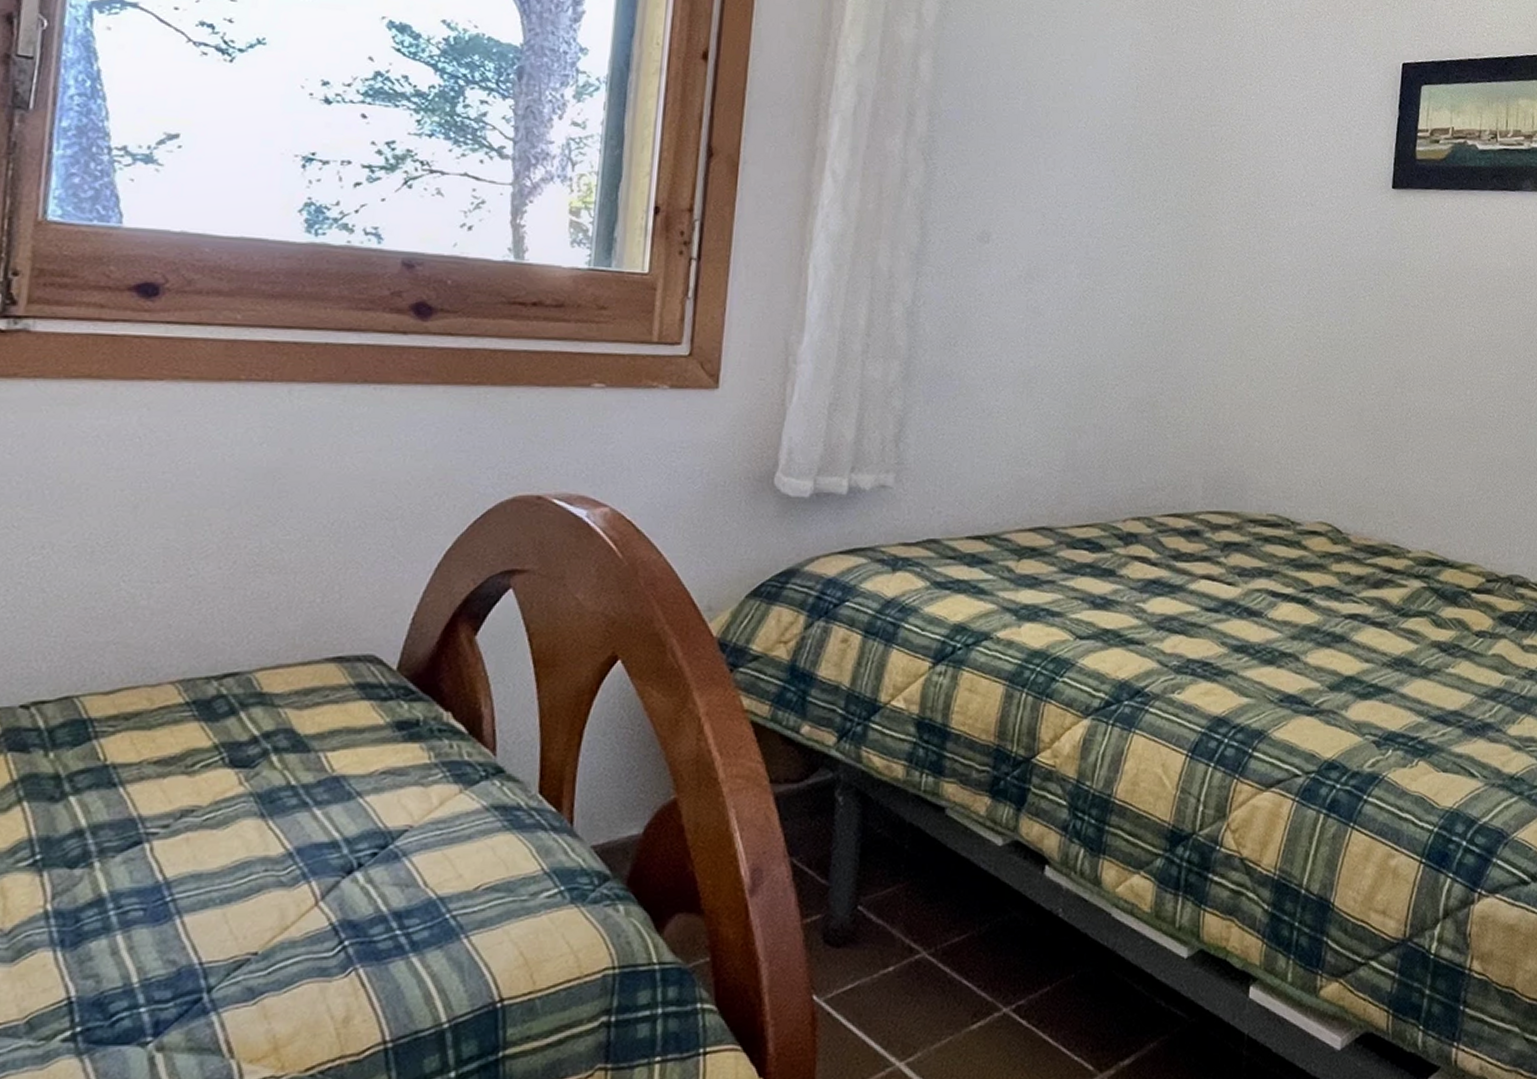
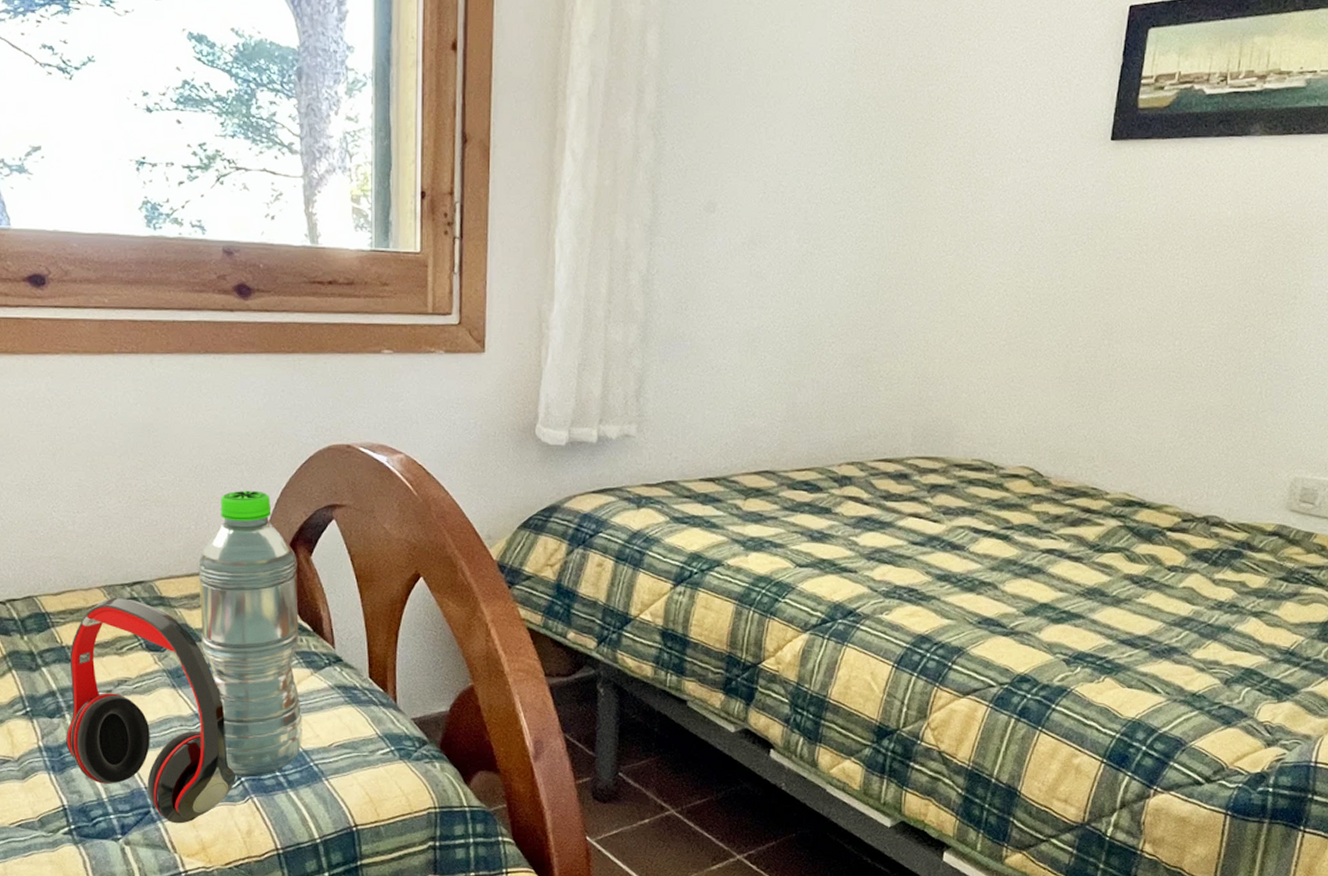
headphones: none [88,695,337,1015] -> present [66,597,235,824]
water bottle: none [310,552,457,940] -> present [197,490,302,777]

